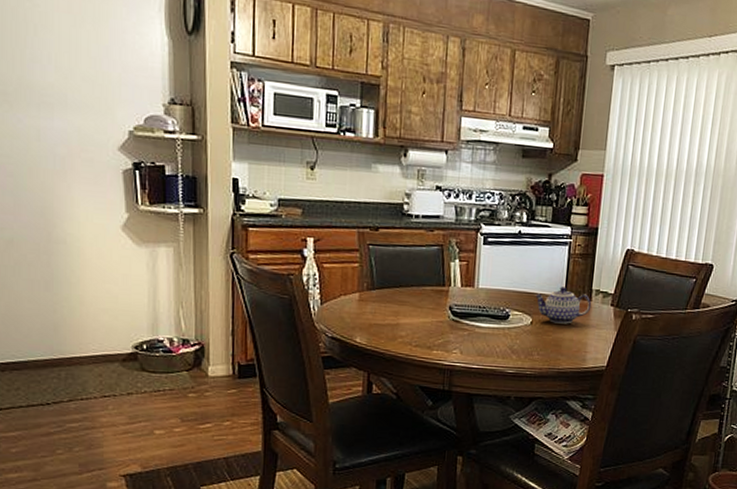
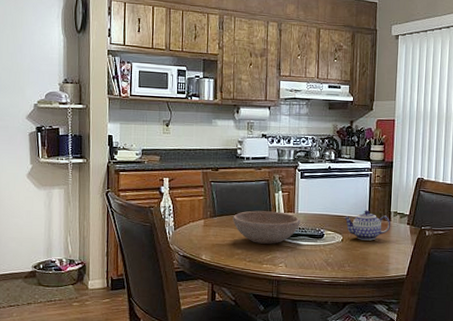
bowl: none [396,283,481,326] -> present [233,210,301,244]

